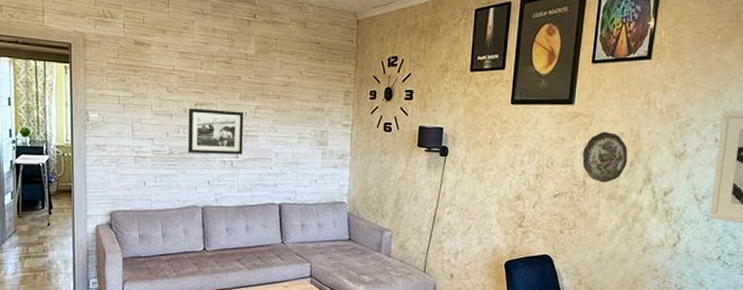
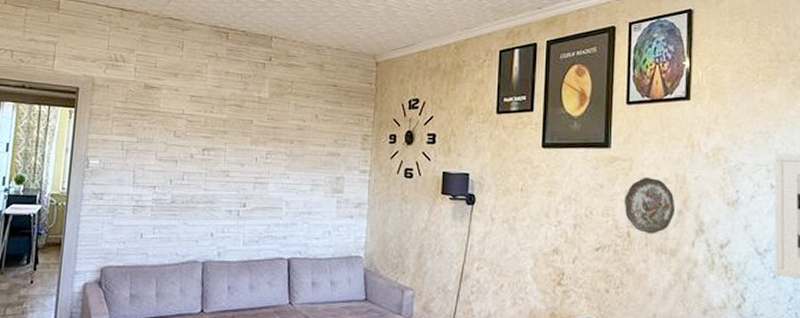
picture frame: present [188,108,244,155] -> none [192,154,255,204]

